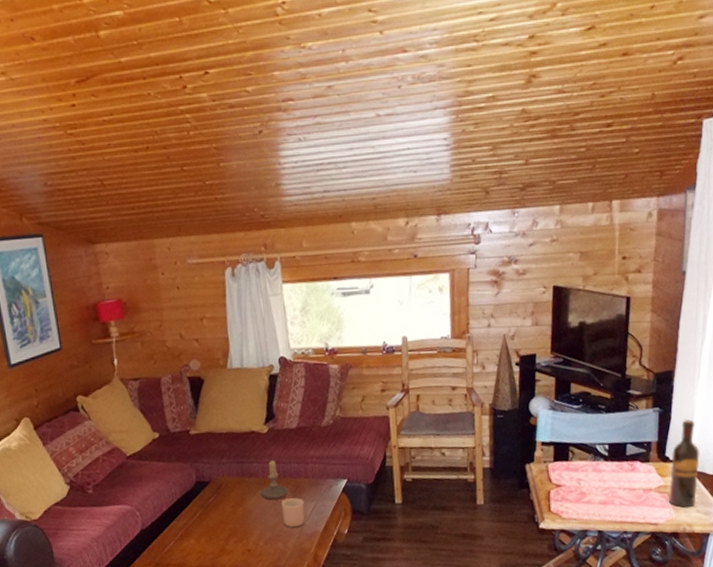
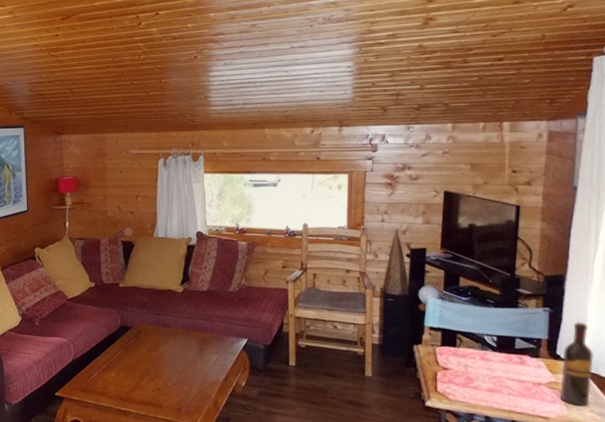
candle: present [260,459,289,501] -> none [172,315,197,349]
mug: present [281,497,306,528] -> none [189,349,209,375]

